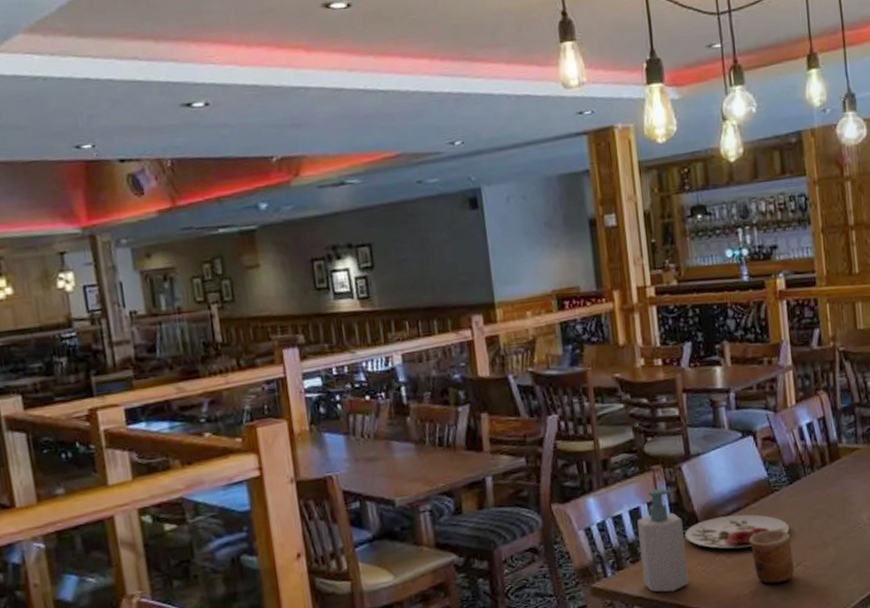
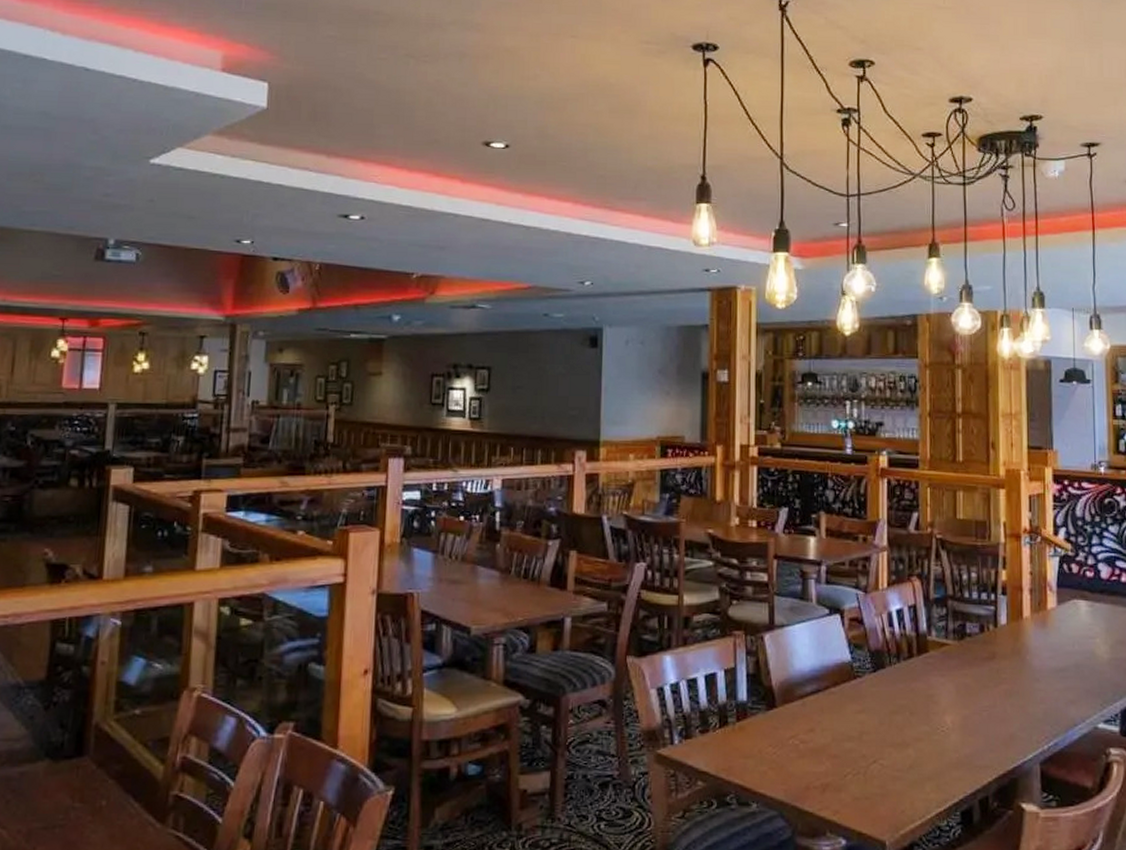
soap bottle: present [637,488,689,592] -> none [711,656,758,772]
plate: present [685,514,790,549] -> none [759,697,869,734]
cup: present [748,529,794,584] -> none [825,719,869,779]

